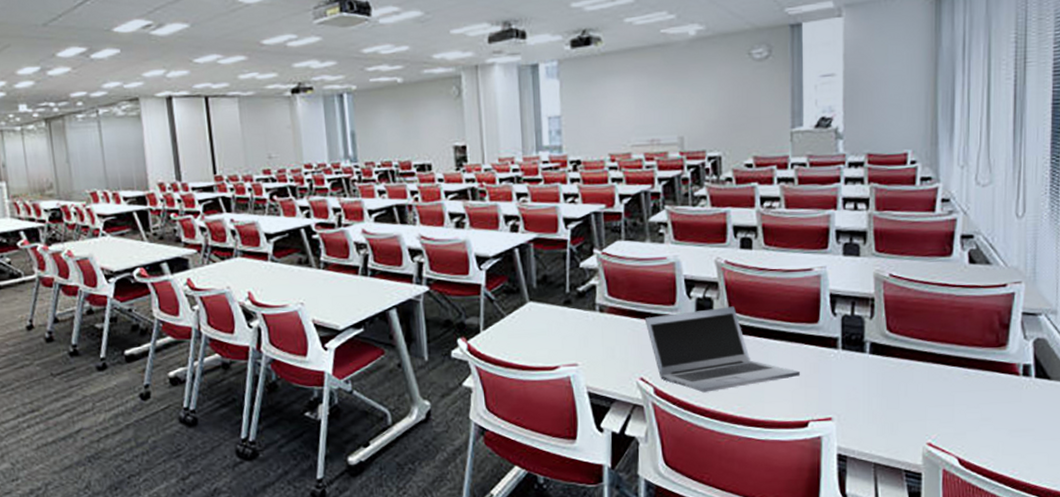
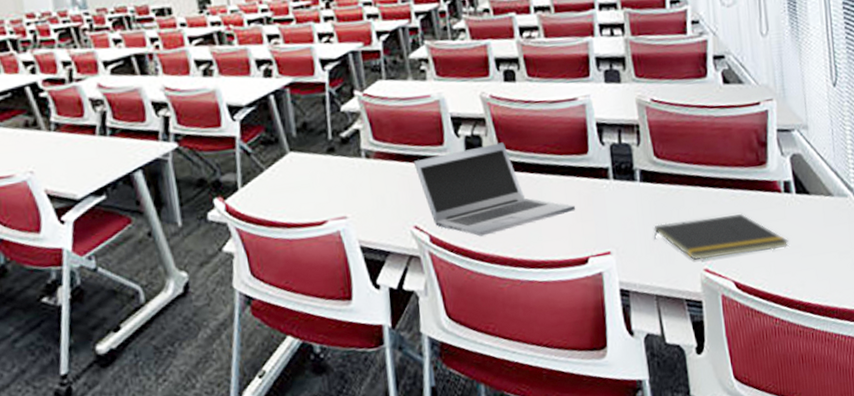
notepad: none [878,393,1021,434] -> present [653,214,789,260]

